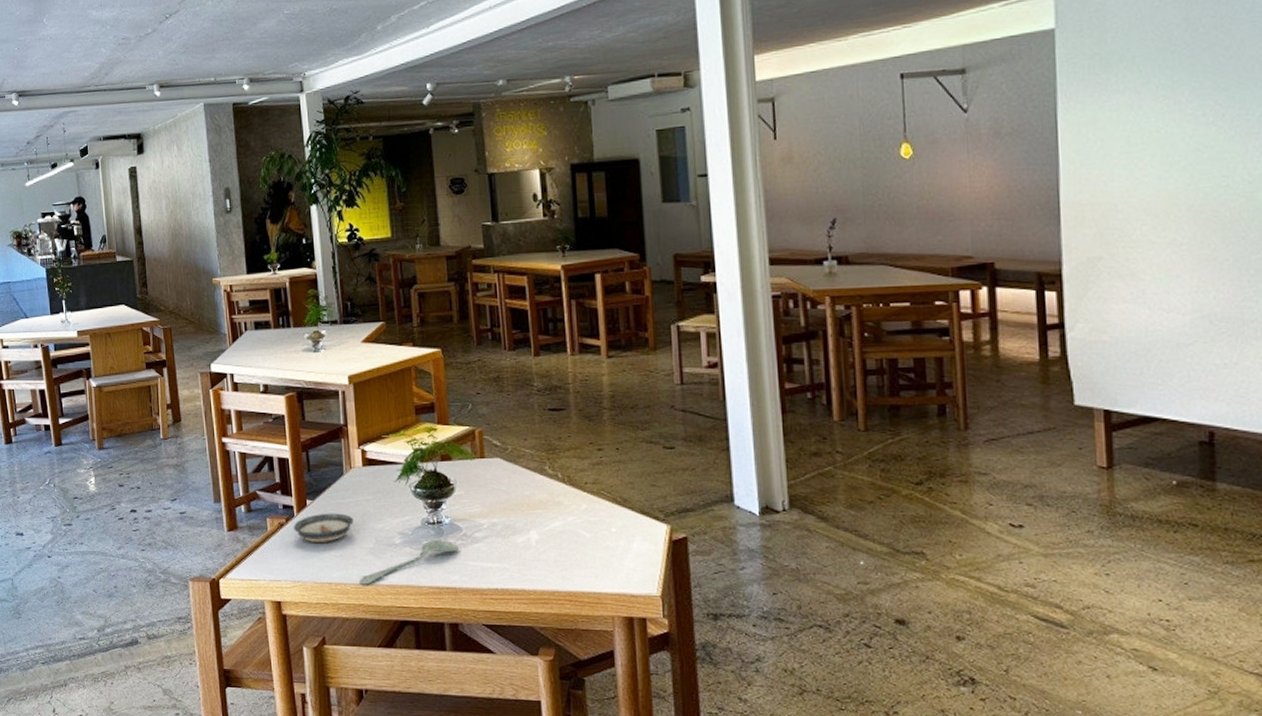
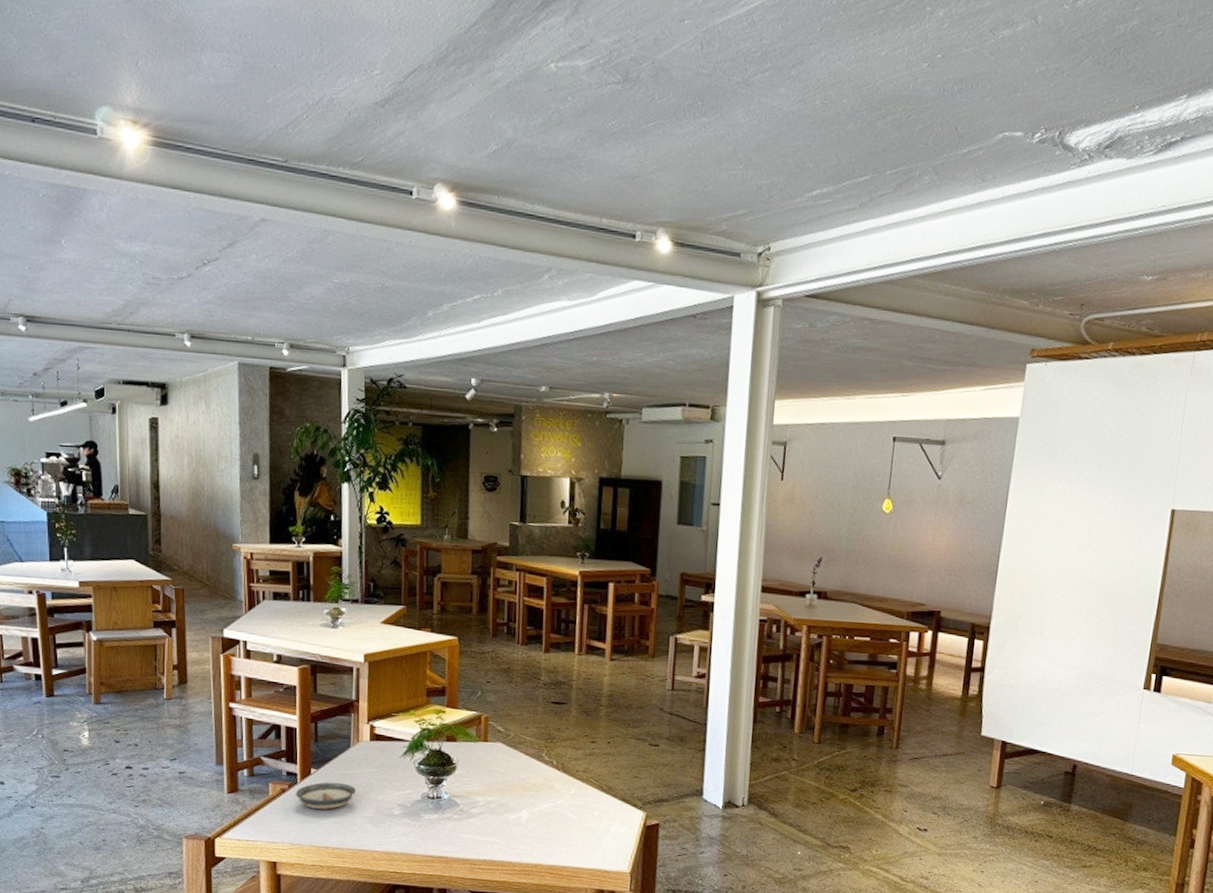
spoon: present [359,540,460,585] -> none [356,813,455,851]

